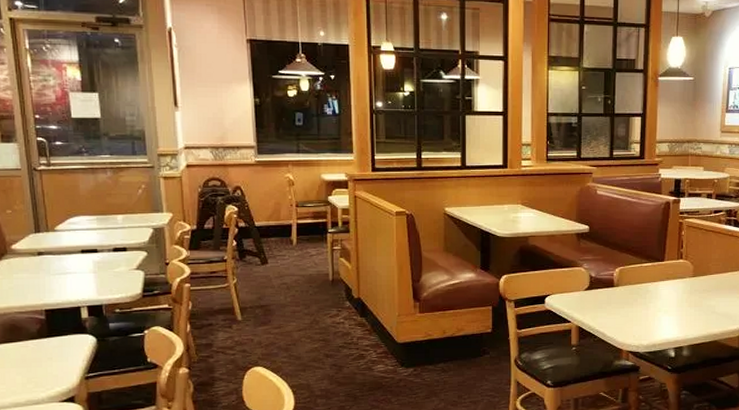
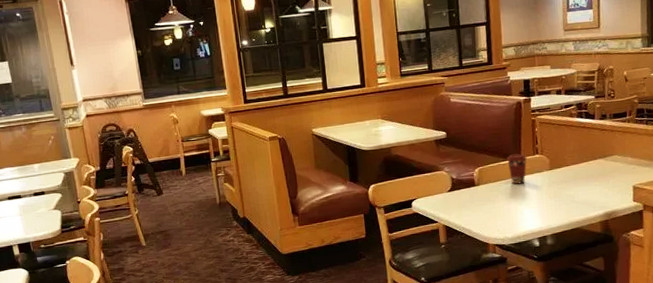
coffee cup: none [650,256,671,289] -> present [507,153,527,184]

